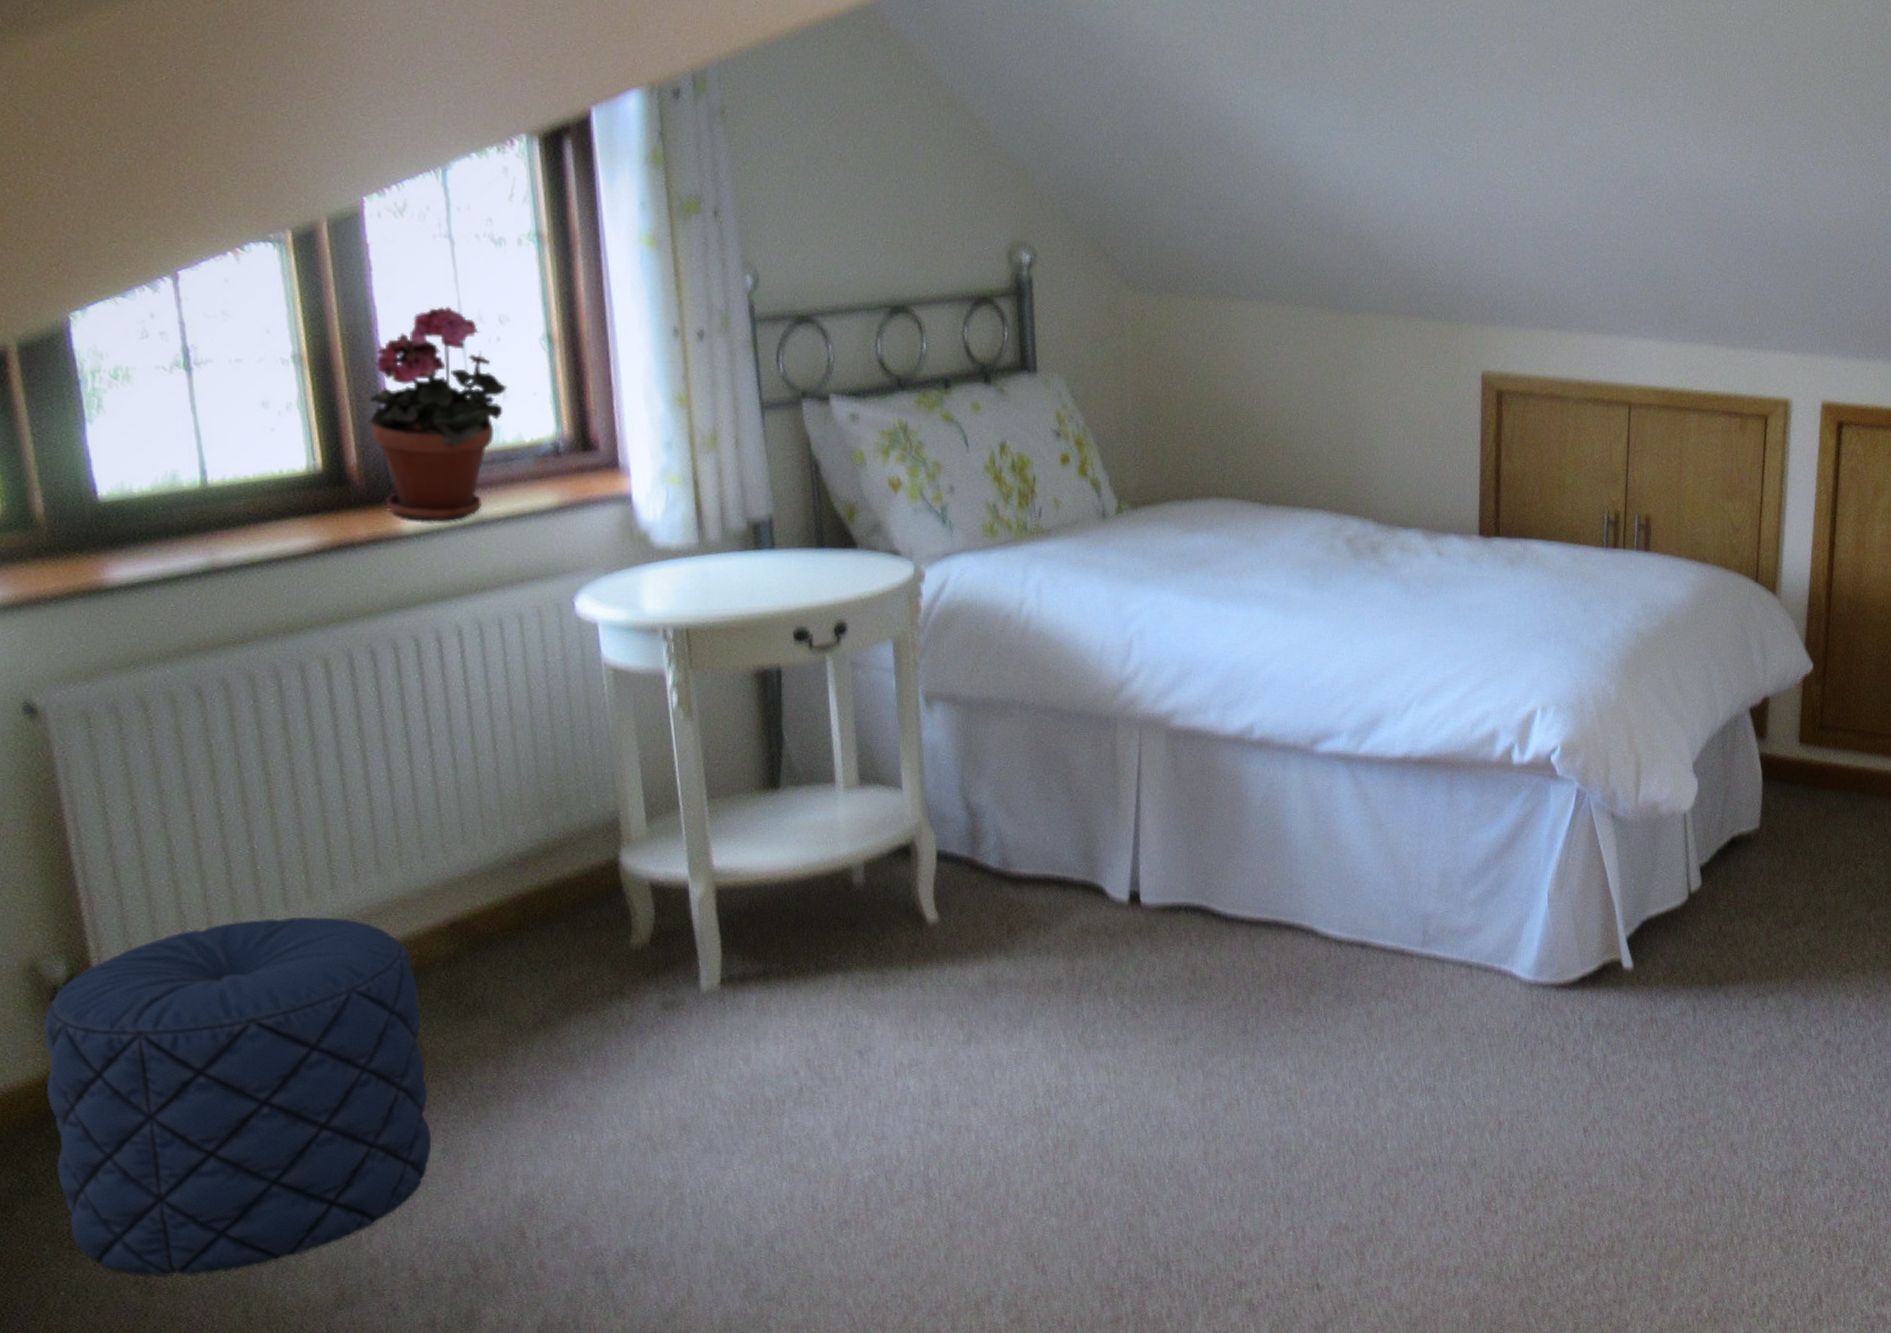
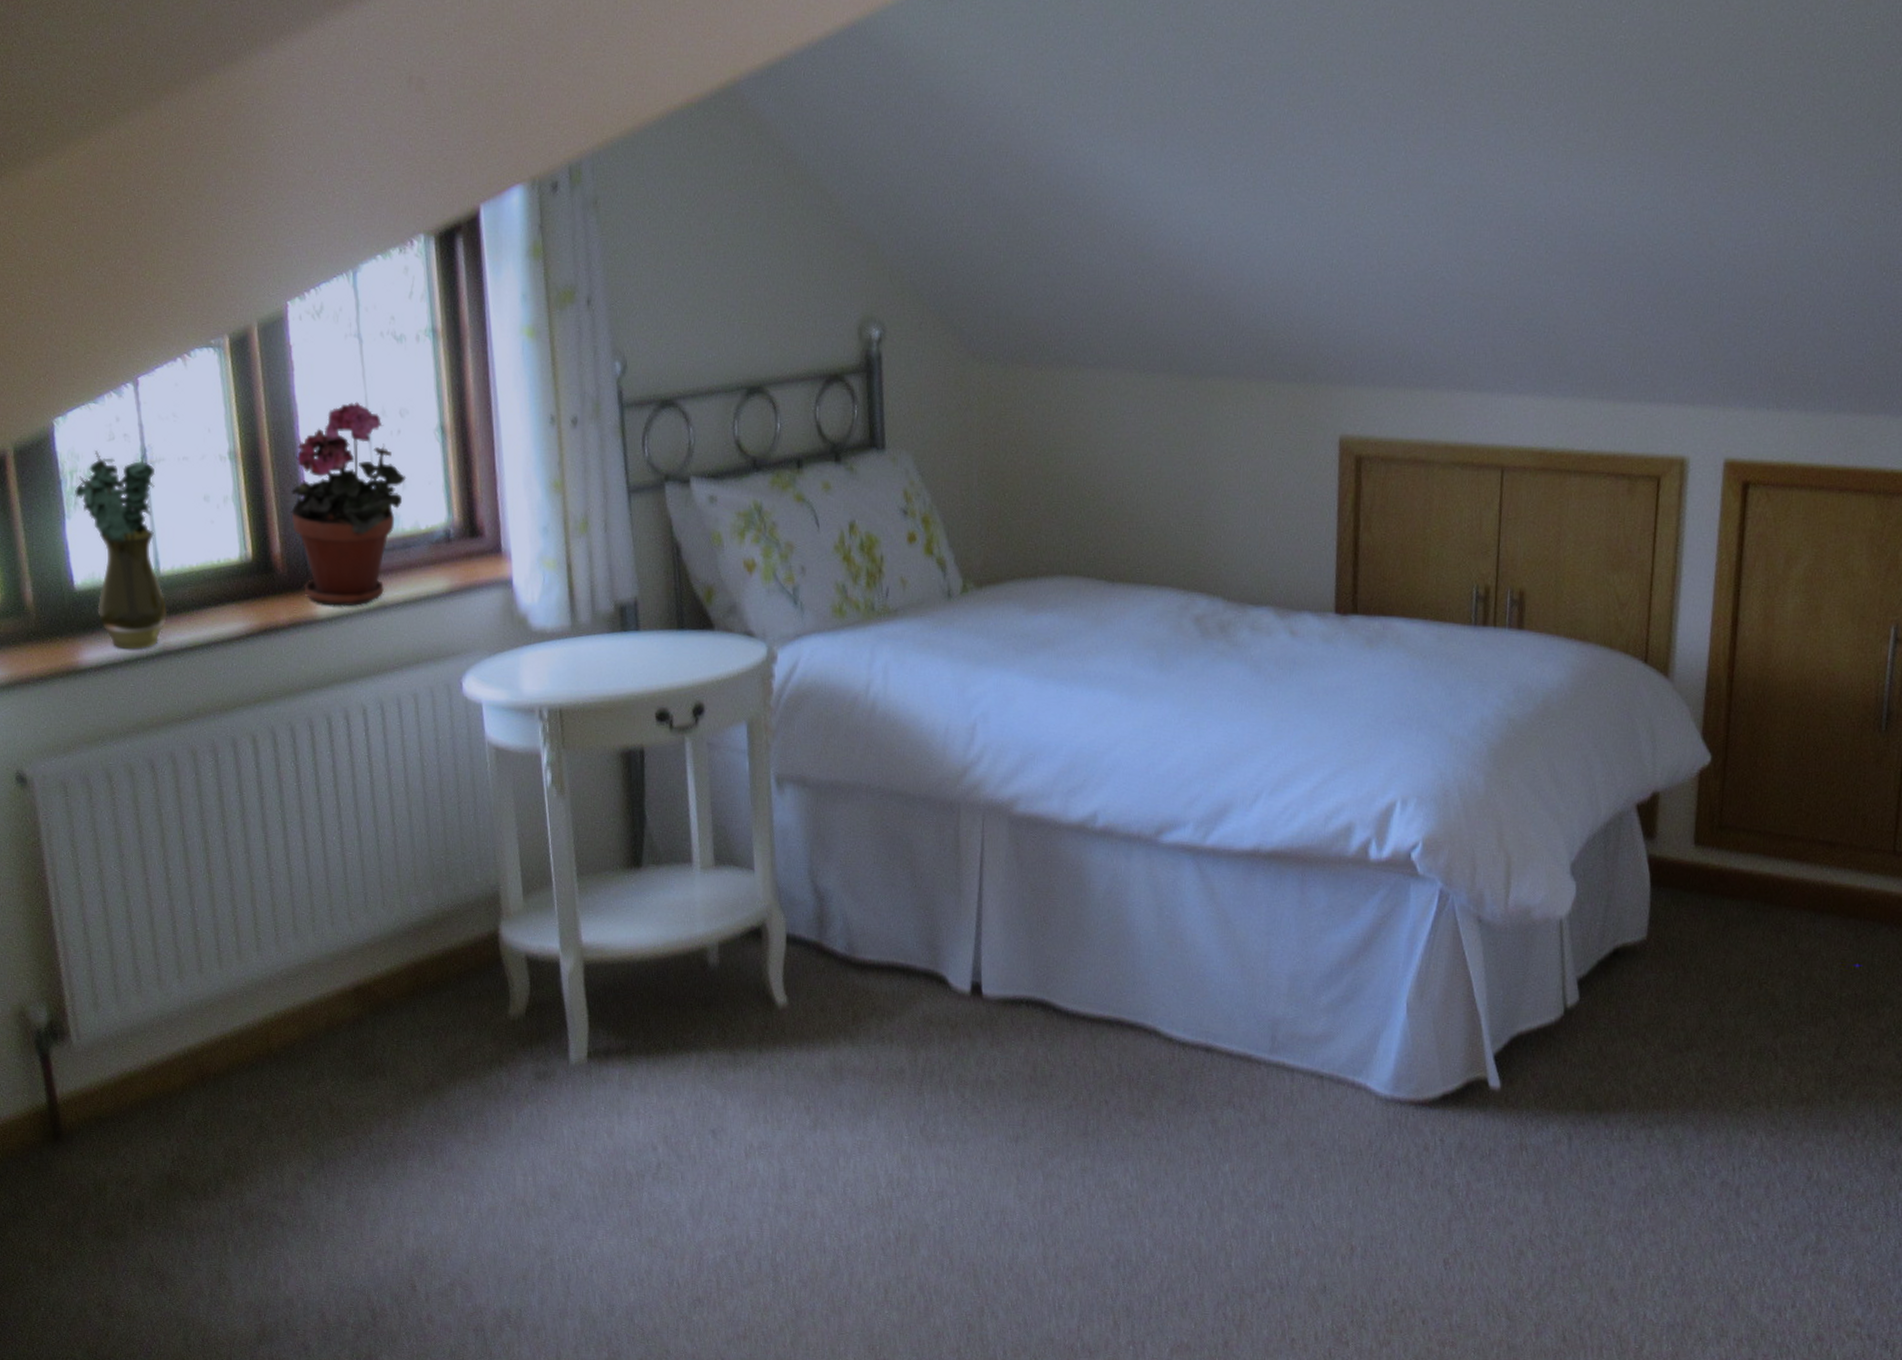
pouf: present [44,916,432,1275] -> none [30,975,338,1301]
vase: none [98,349,218,567] -> present [75,451,168,649]

